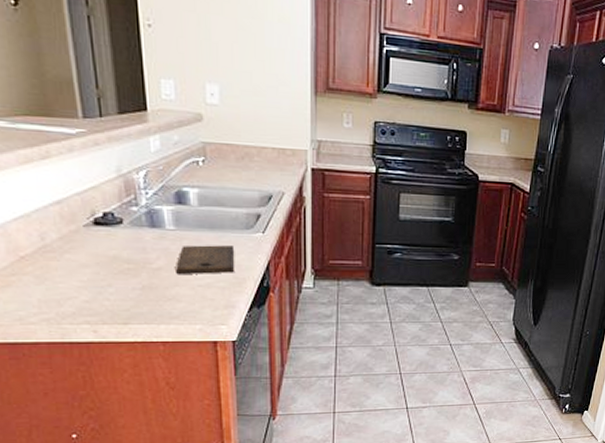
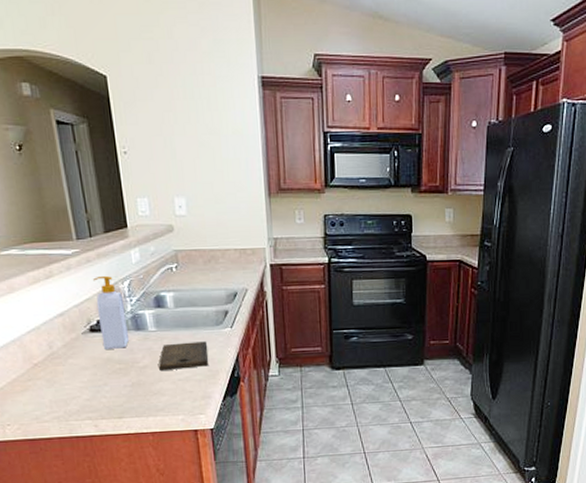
soap bottle: none [101,162,141,246] -> present [93,275,129,349]

